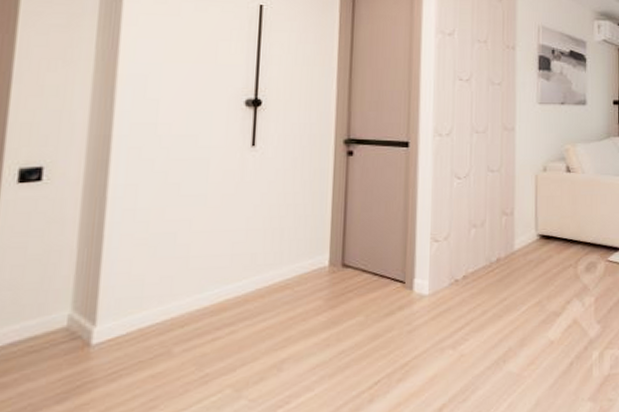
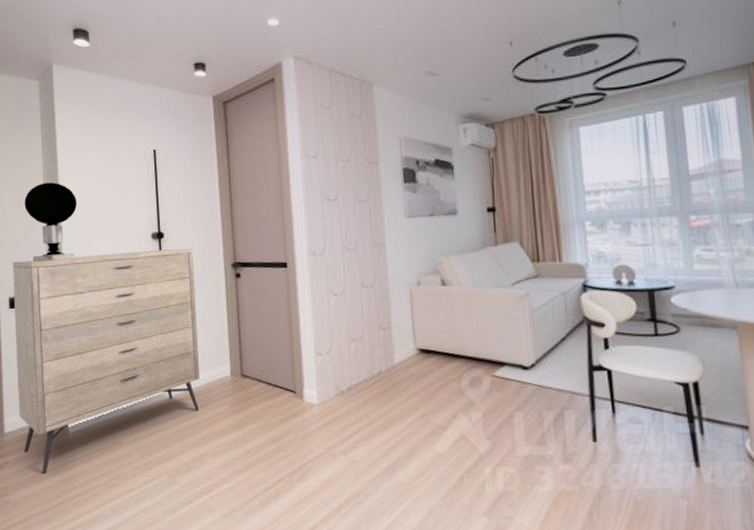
dresser: none [11,119,297,404] -> present [12,248,200,475]
table lamp: none [63,26,145,124] -> present [24,182,77,262]

